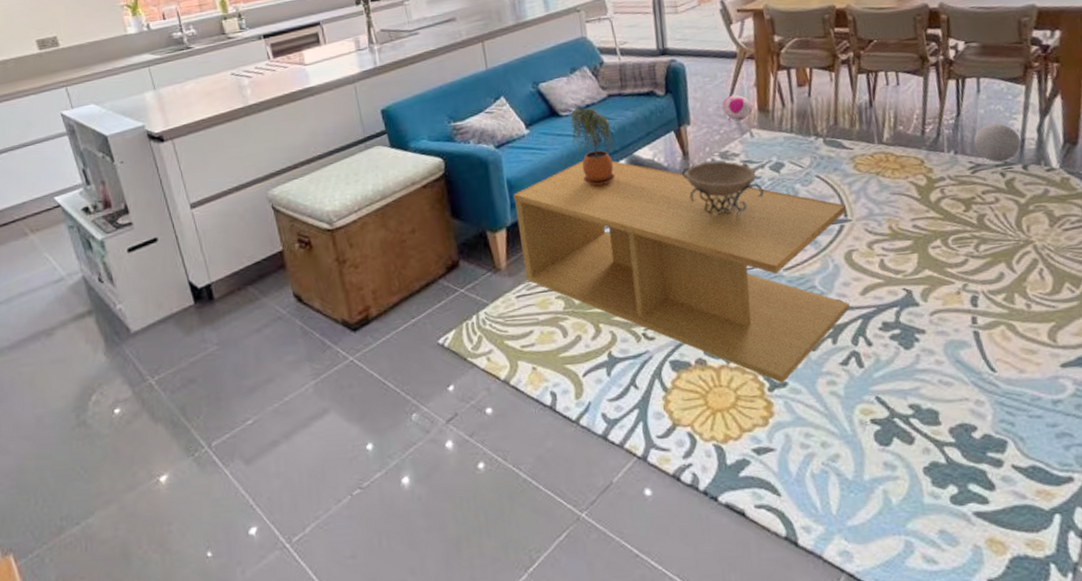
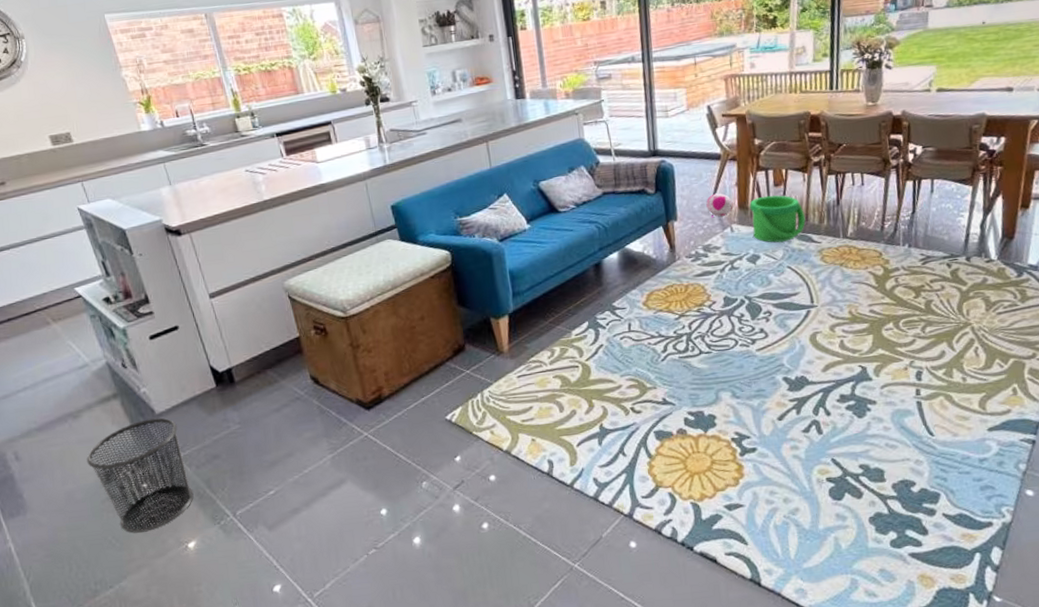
waste bin: none [58,337,167,464] -> present [87,418,194,533]
coffee table: present [513,160,850,383] -> none [515,252,813,449]
potted plant: present [570,107,615,187] -> none [568,204,609,277]
decorative bowl: present [682,161,764,218] -> none [669,253,742,305]
bucket: none [770,96,835,149] -> present [749,195,806,243]
ball: present [973,123,1022,162] -> none [925,220,966,254]

